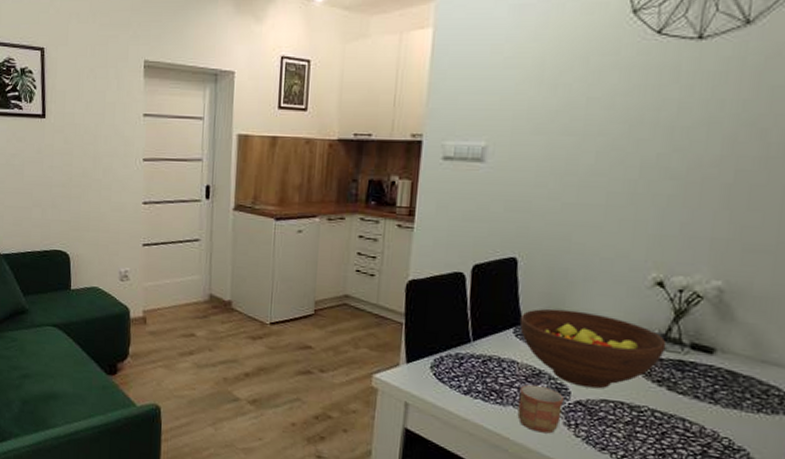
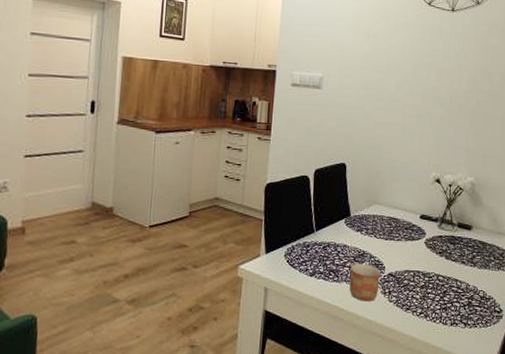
fruit bowl: present [519,308,667,389] -> none [348,202,444,262]

